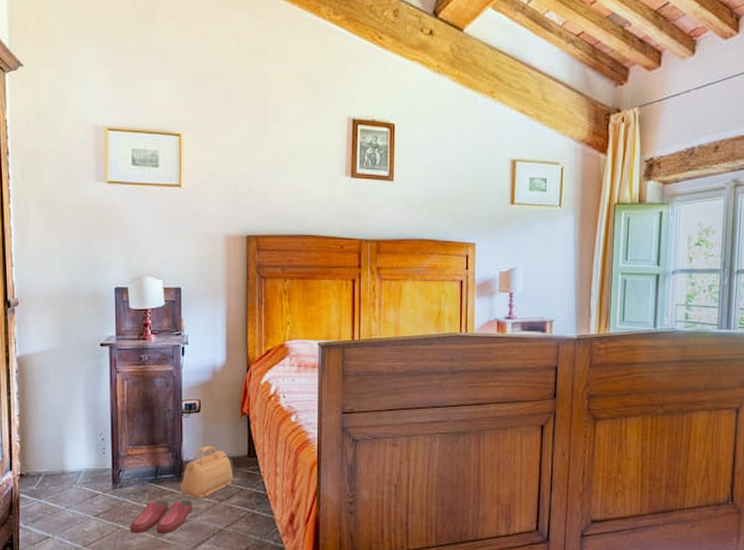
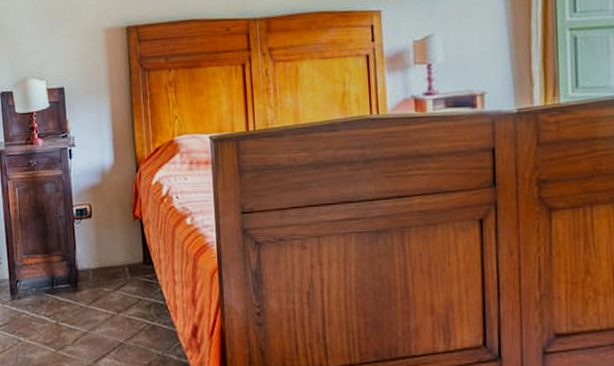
slippers: present [130,499,192,534] -> none [30,310,91,347]
handbag: present [180,445,233,499] -> none [77,253,130,310]

